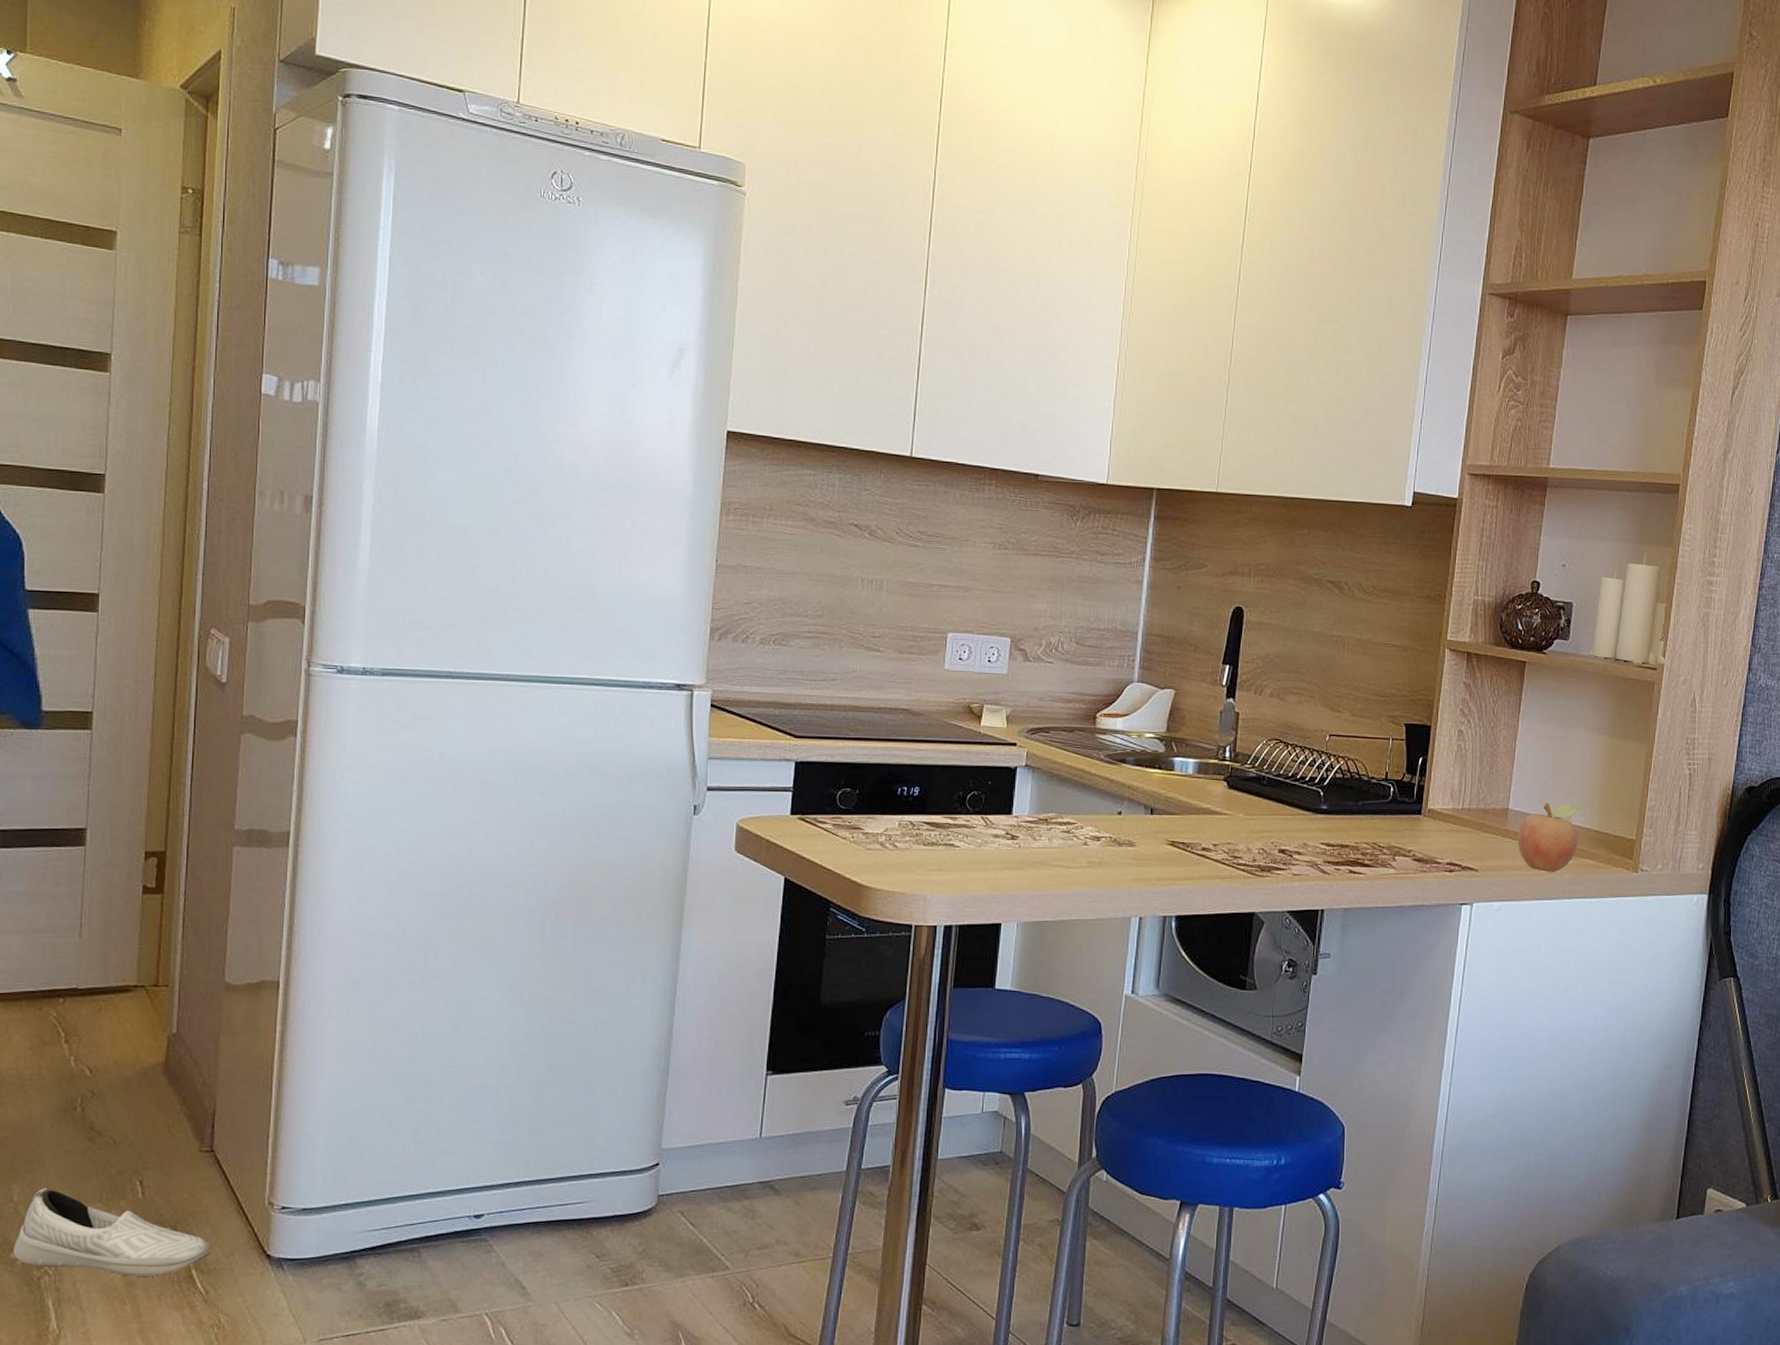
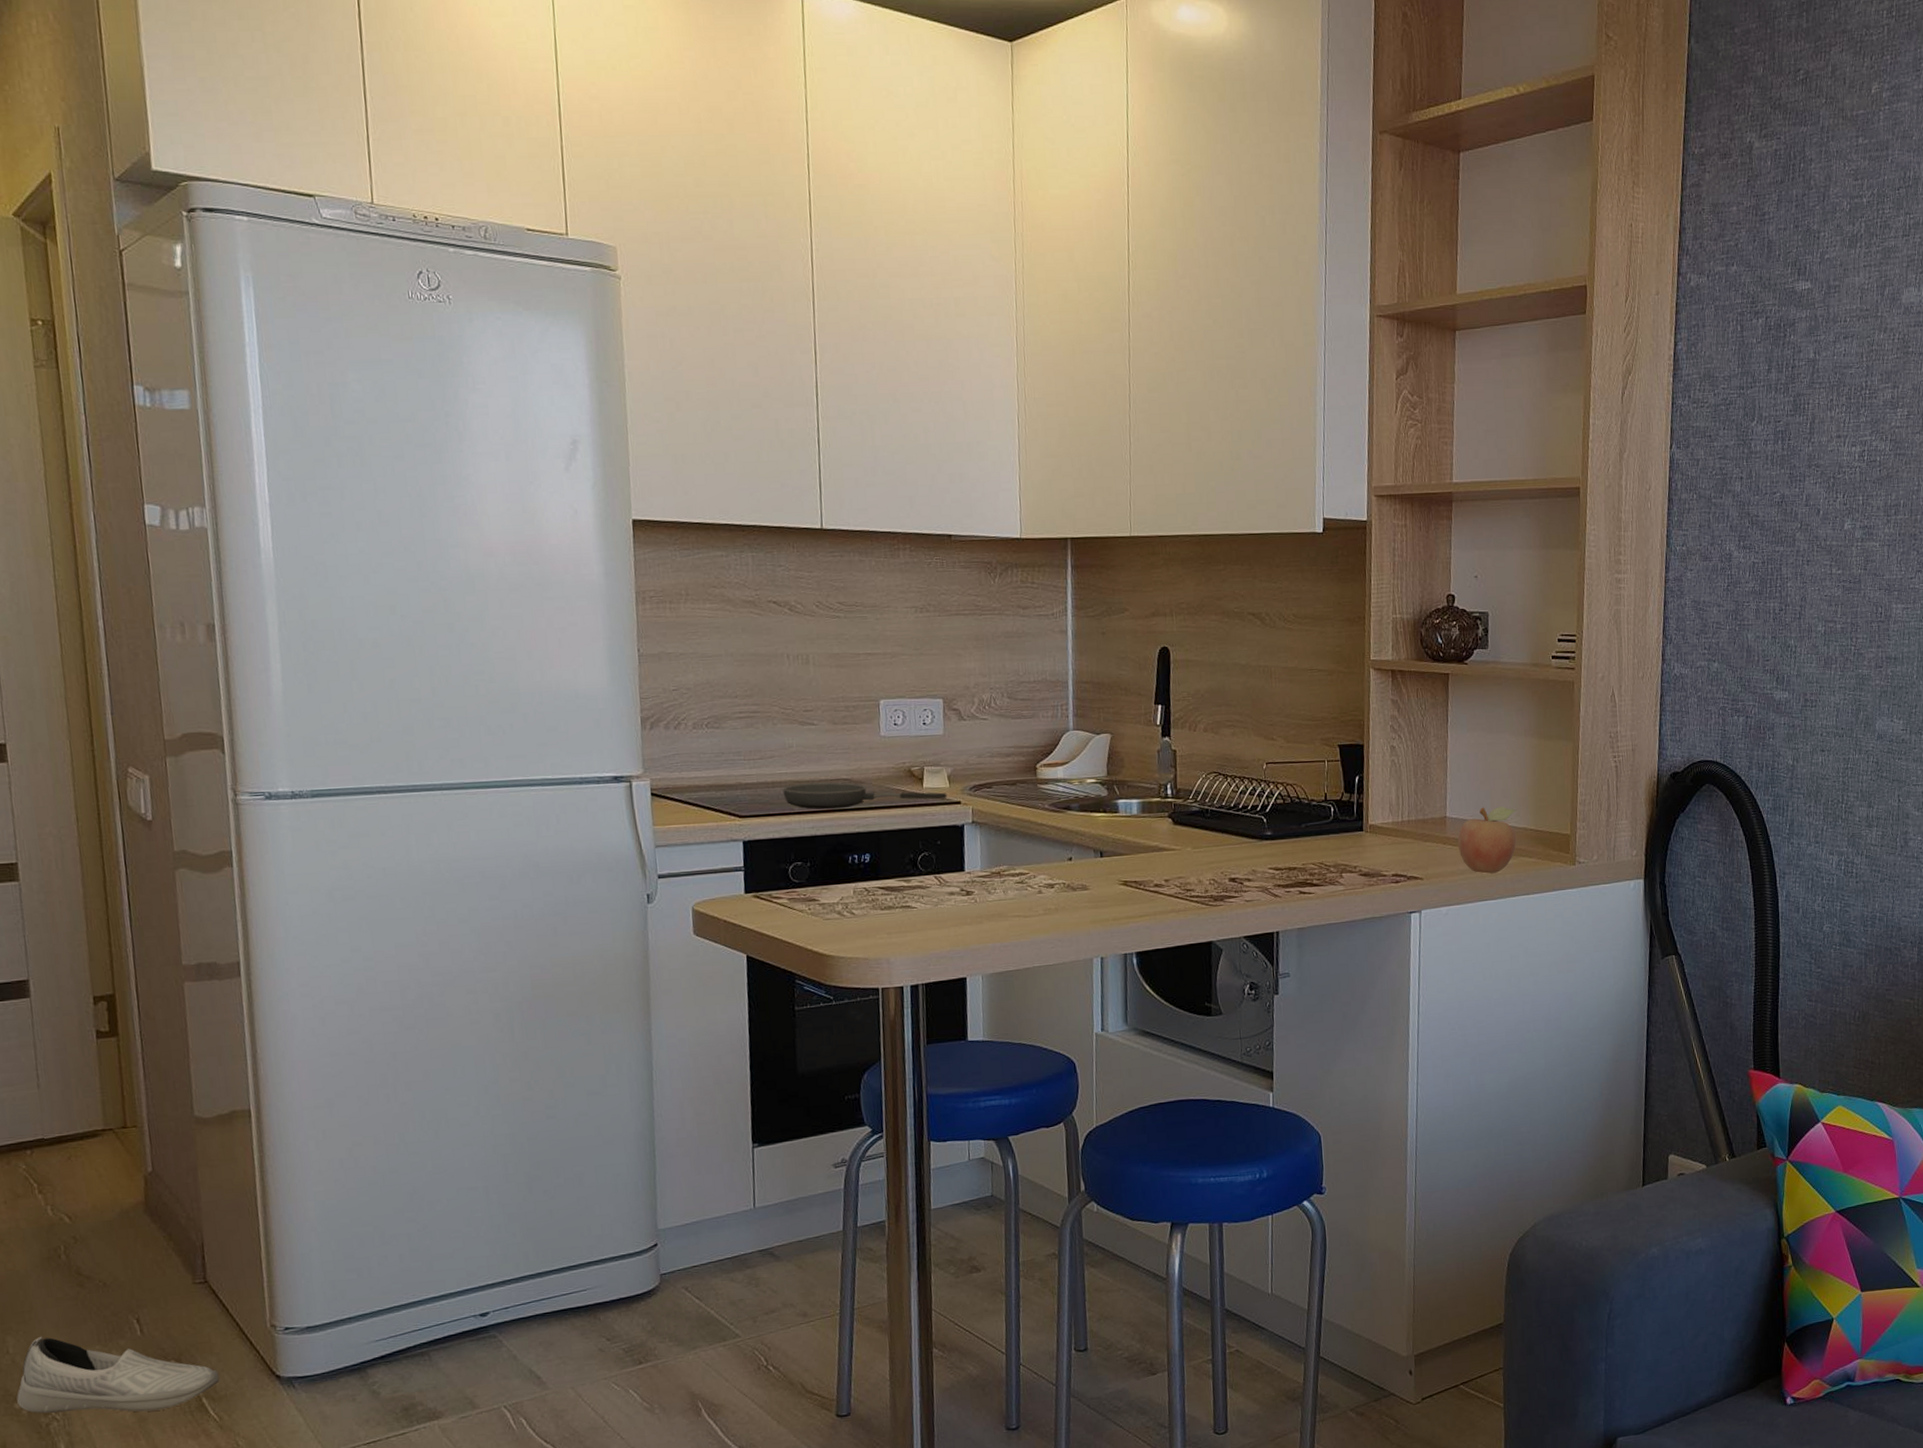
frying pan: none [841,709,1004,740] -> present [782,782,948,810]
candle: present [1588,553,1669,665] -> none [1508,557,1584,665]

